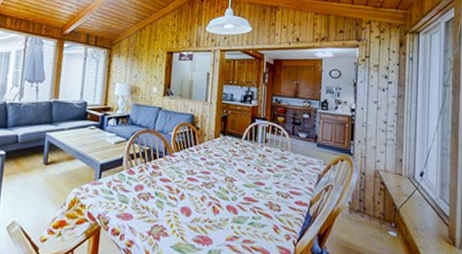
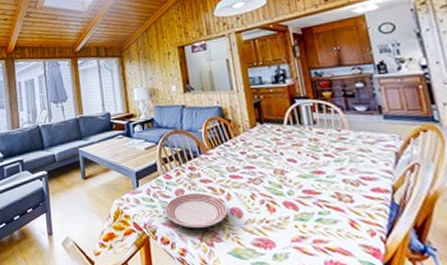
dinner plate: none [121,189,179,223] -> present [165,192,227,229]

